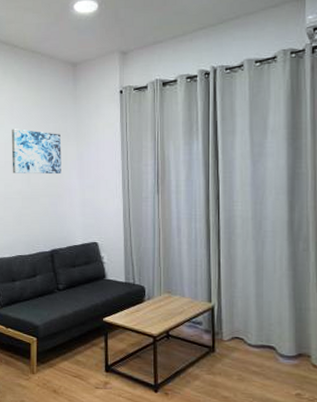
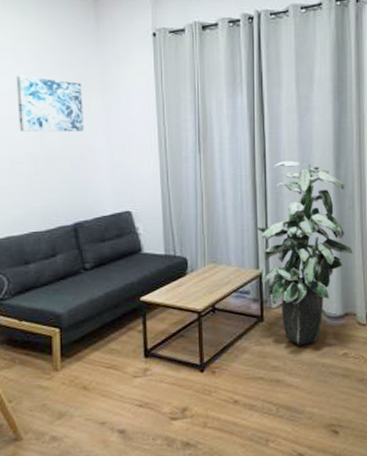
indoor plant: none [209,202,308,380] -> present [256,160,353,345]

